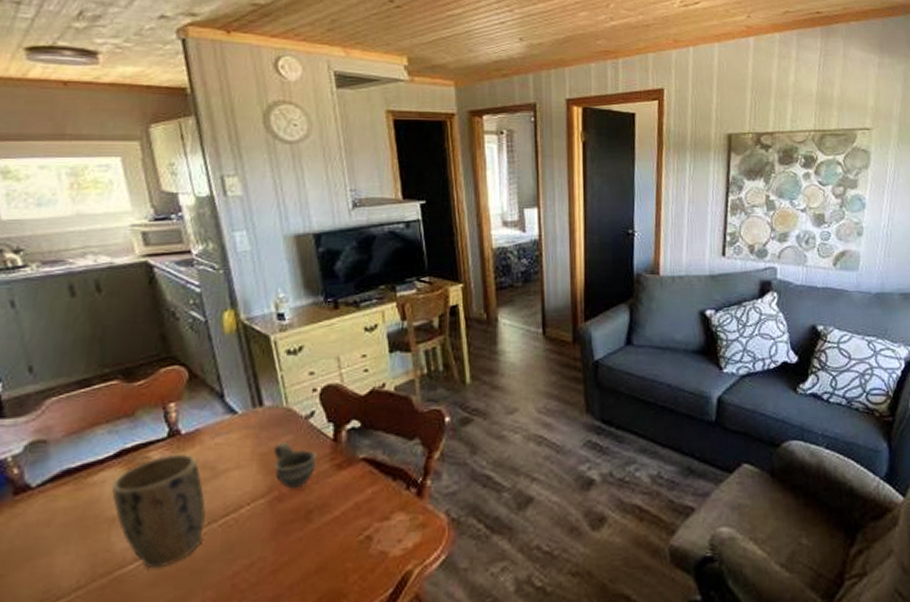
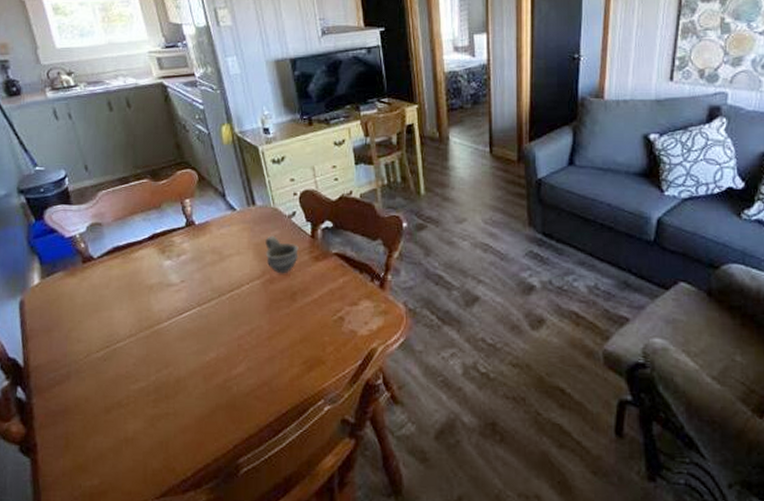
plant pot: present [112,455,207,569] -> none [149,241,217,327]

